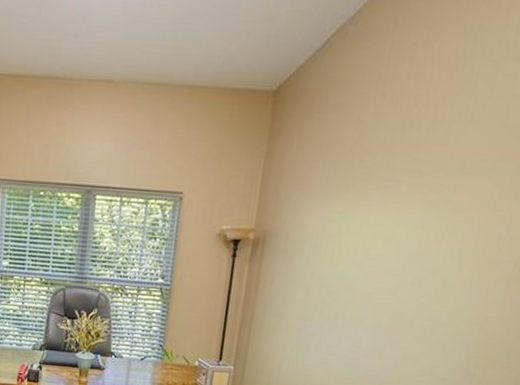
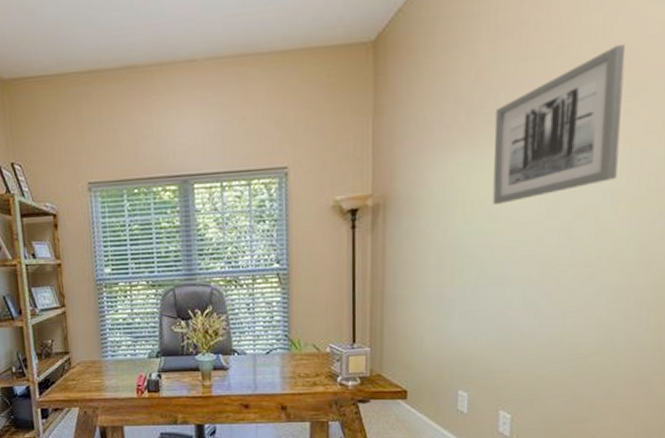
wall art: none [357,130,488,254] -> present [492,45,626,205]

